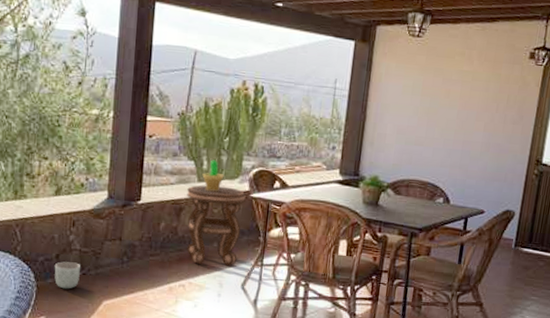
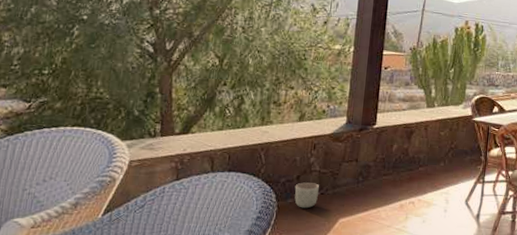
side table: present [186,185,246,266] -> none [416,110,469,184]
potted cactus: present [202,160,224,192] -> none [431,88,450,117]

